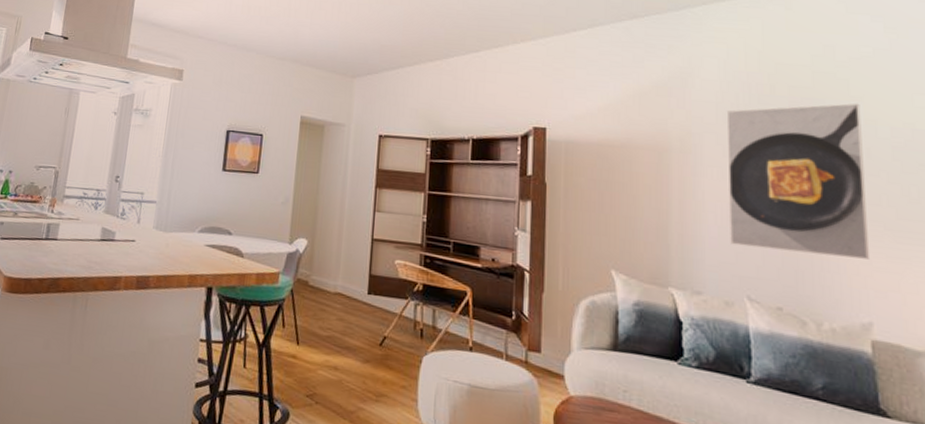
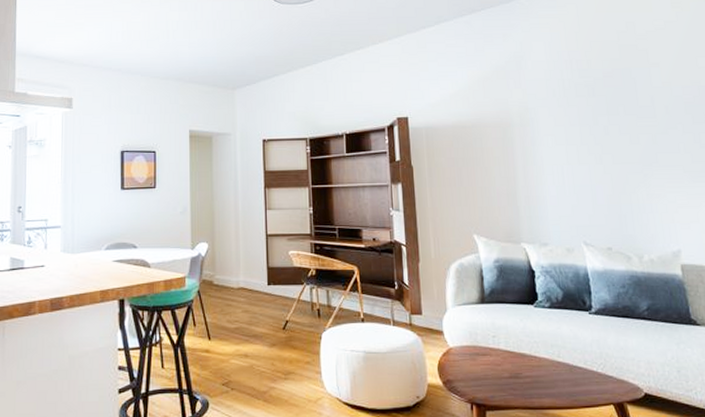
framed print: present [726,103,869,259] -> none [554,69,674,200]

